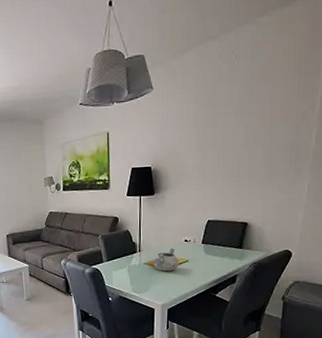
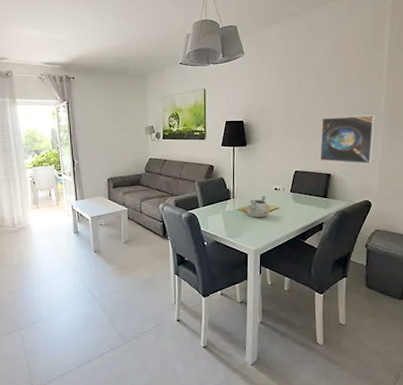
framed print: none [236,154,303,210] -> present [319,115,375,164]

